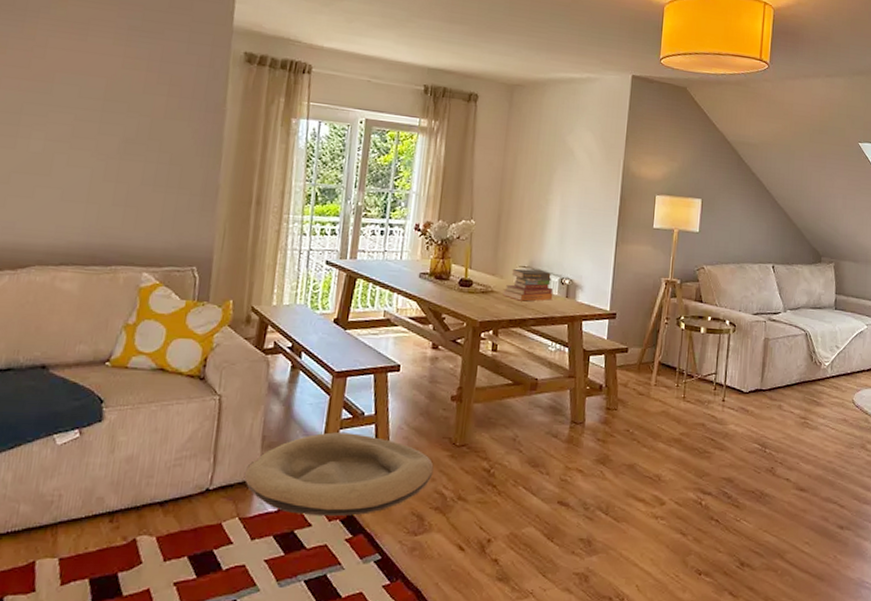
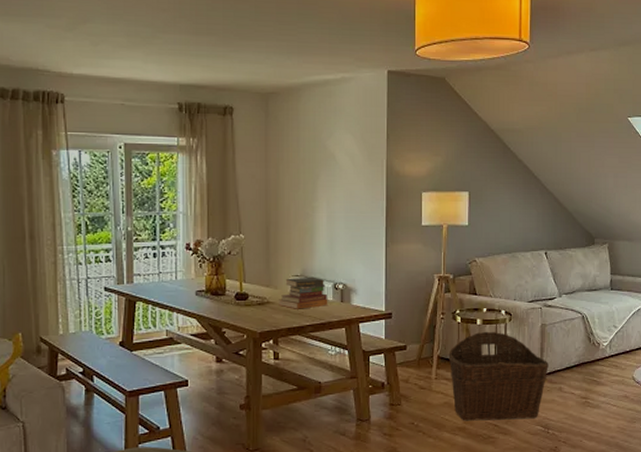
wicker basket: none [669,340,770,436] -> present [448,331,549,421]

